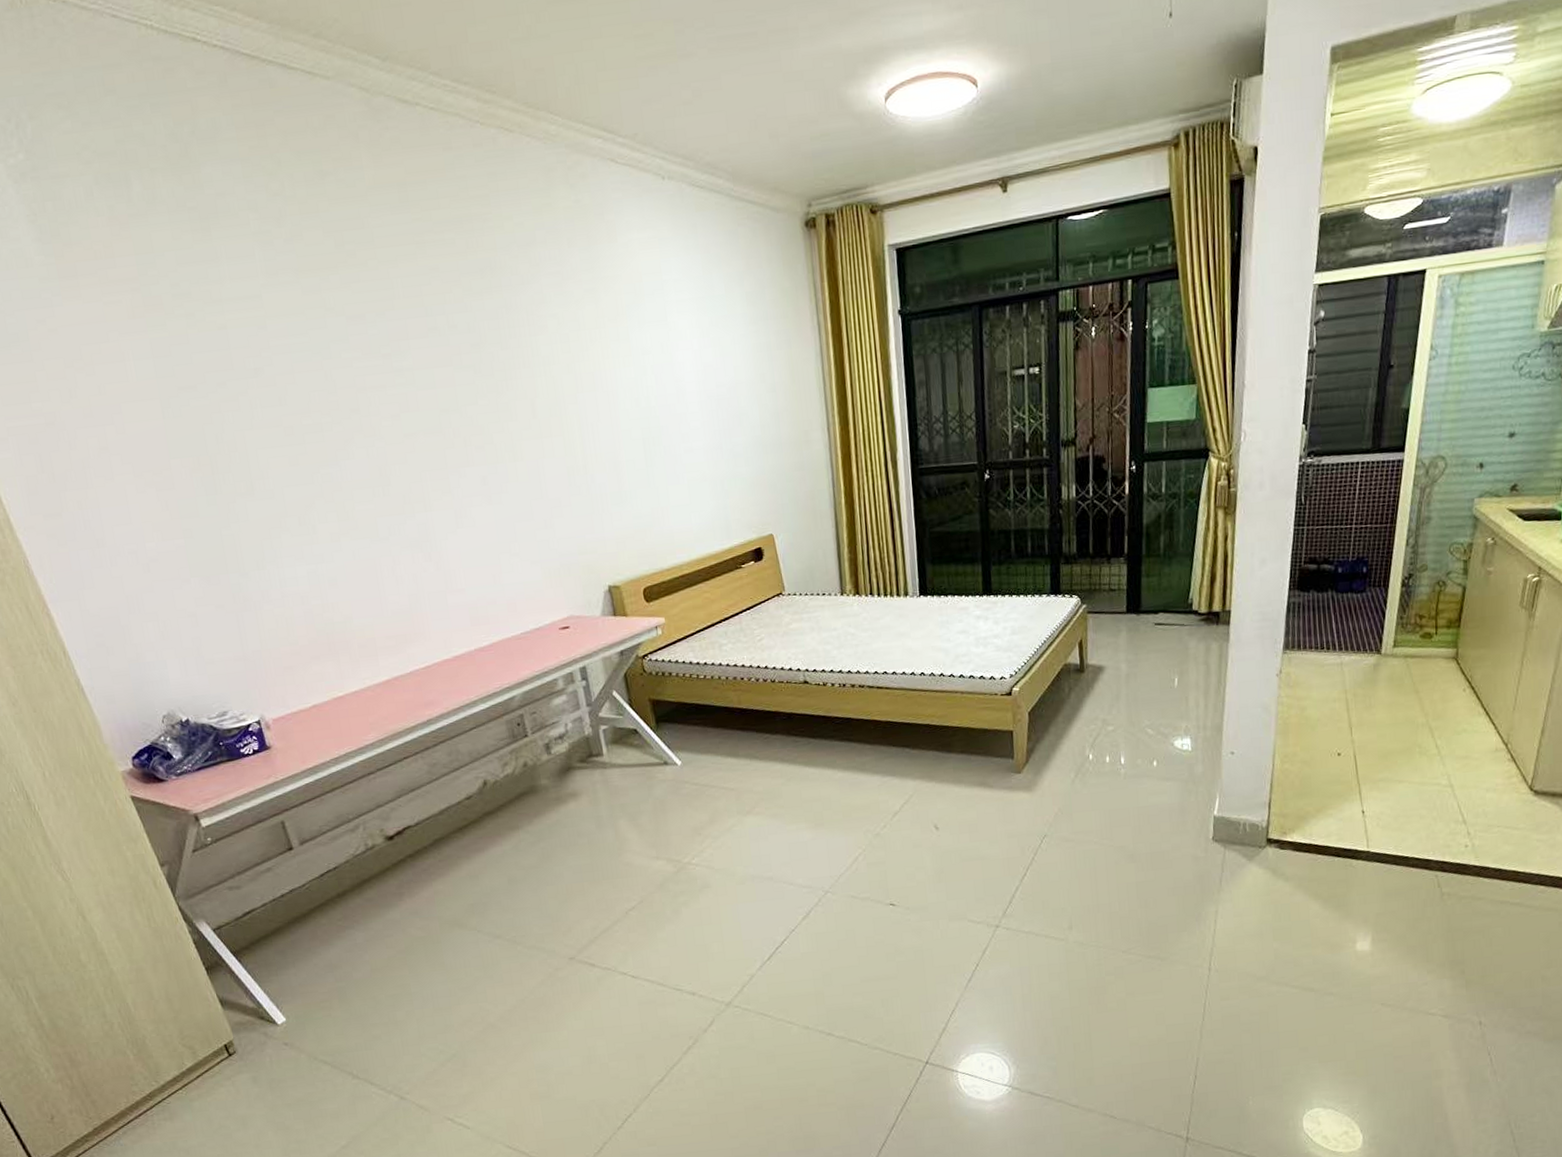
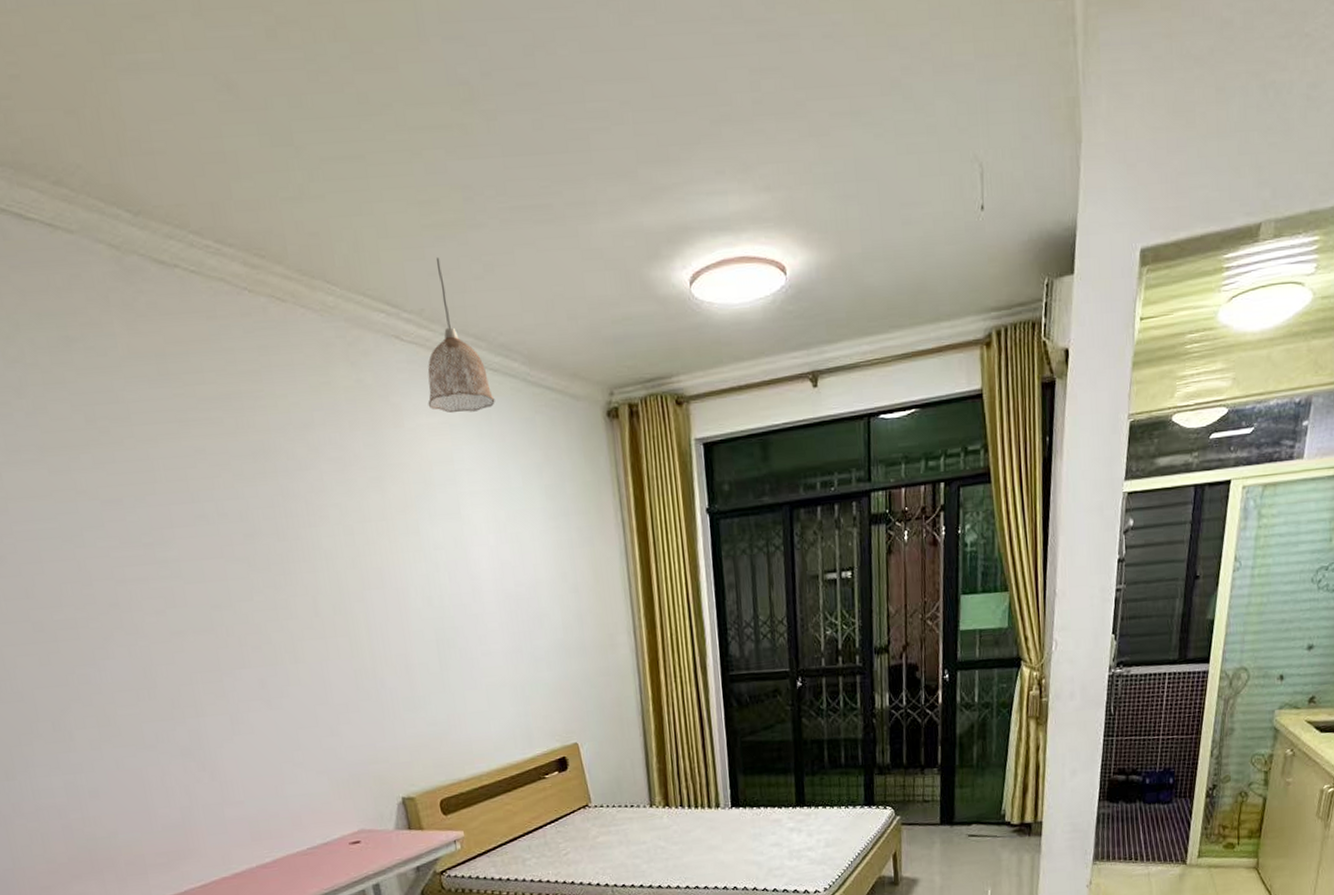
pendant lamp: none [639,86,701,228] -> present [427,258,495,414]

